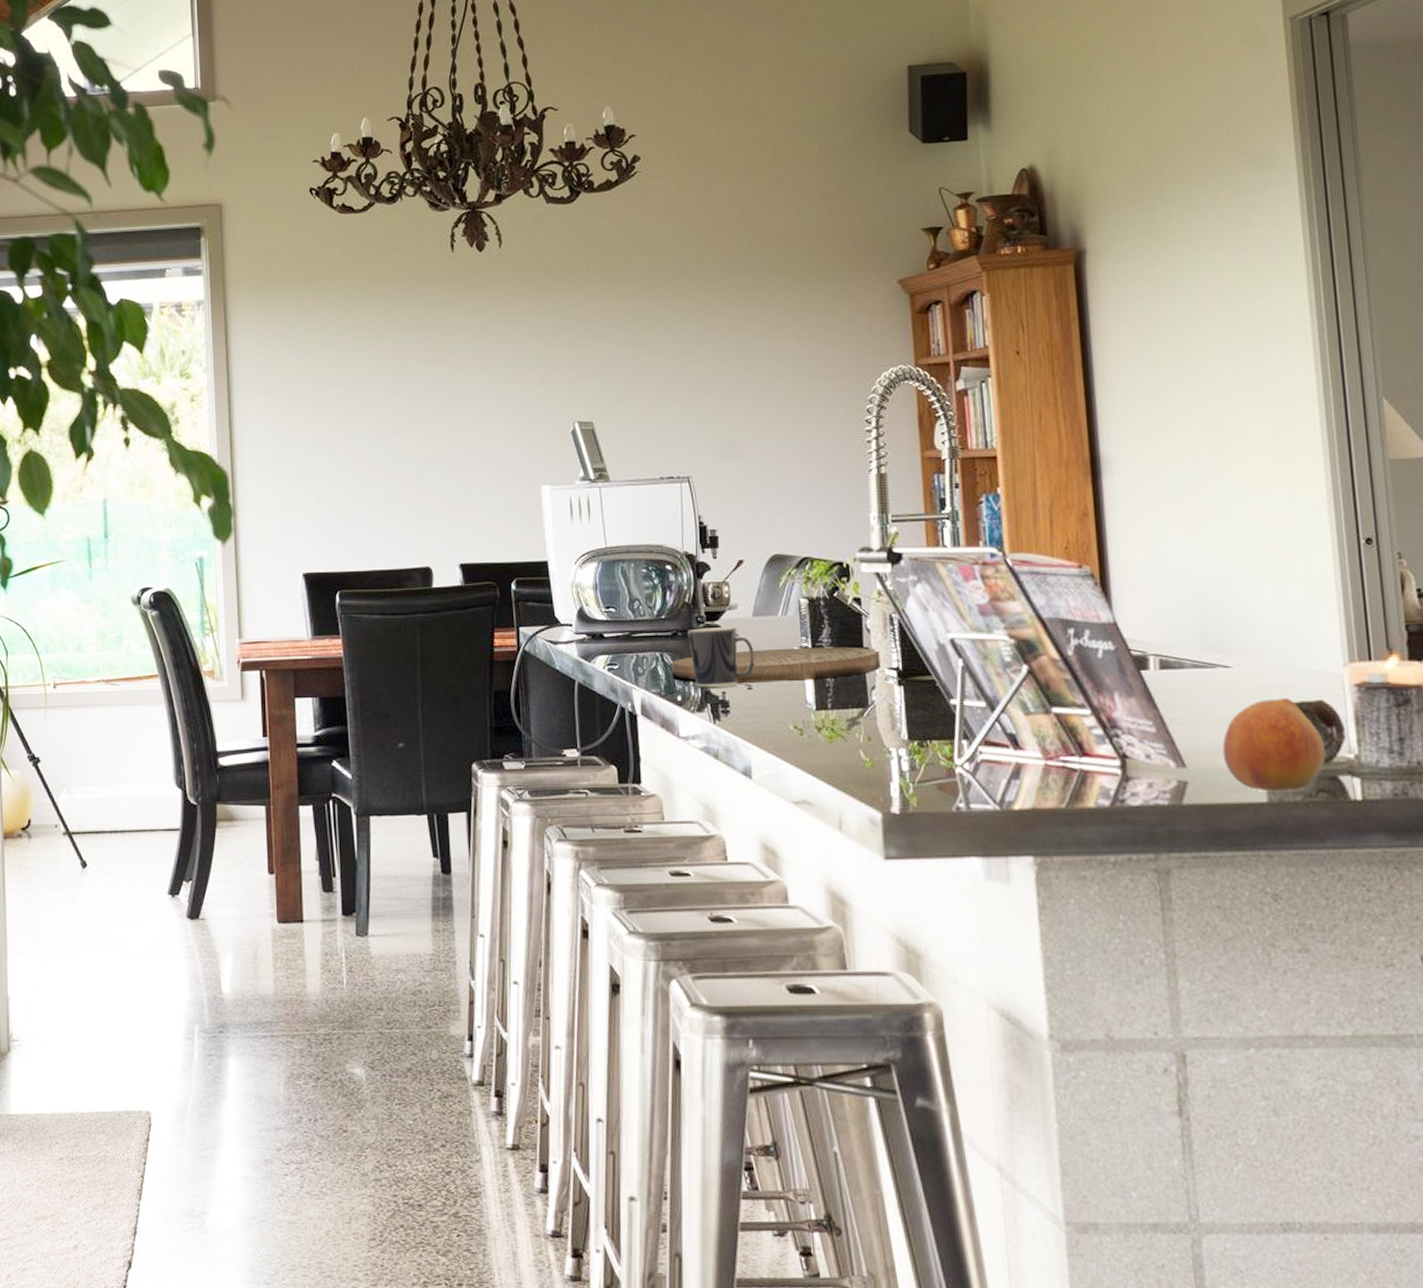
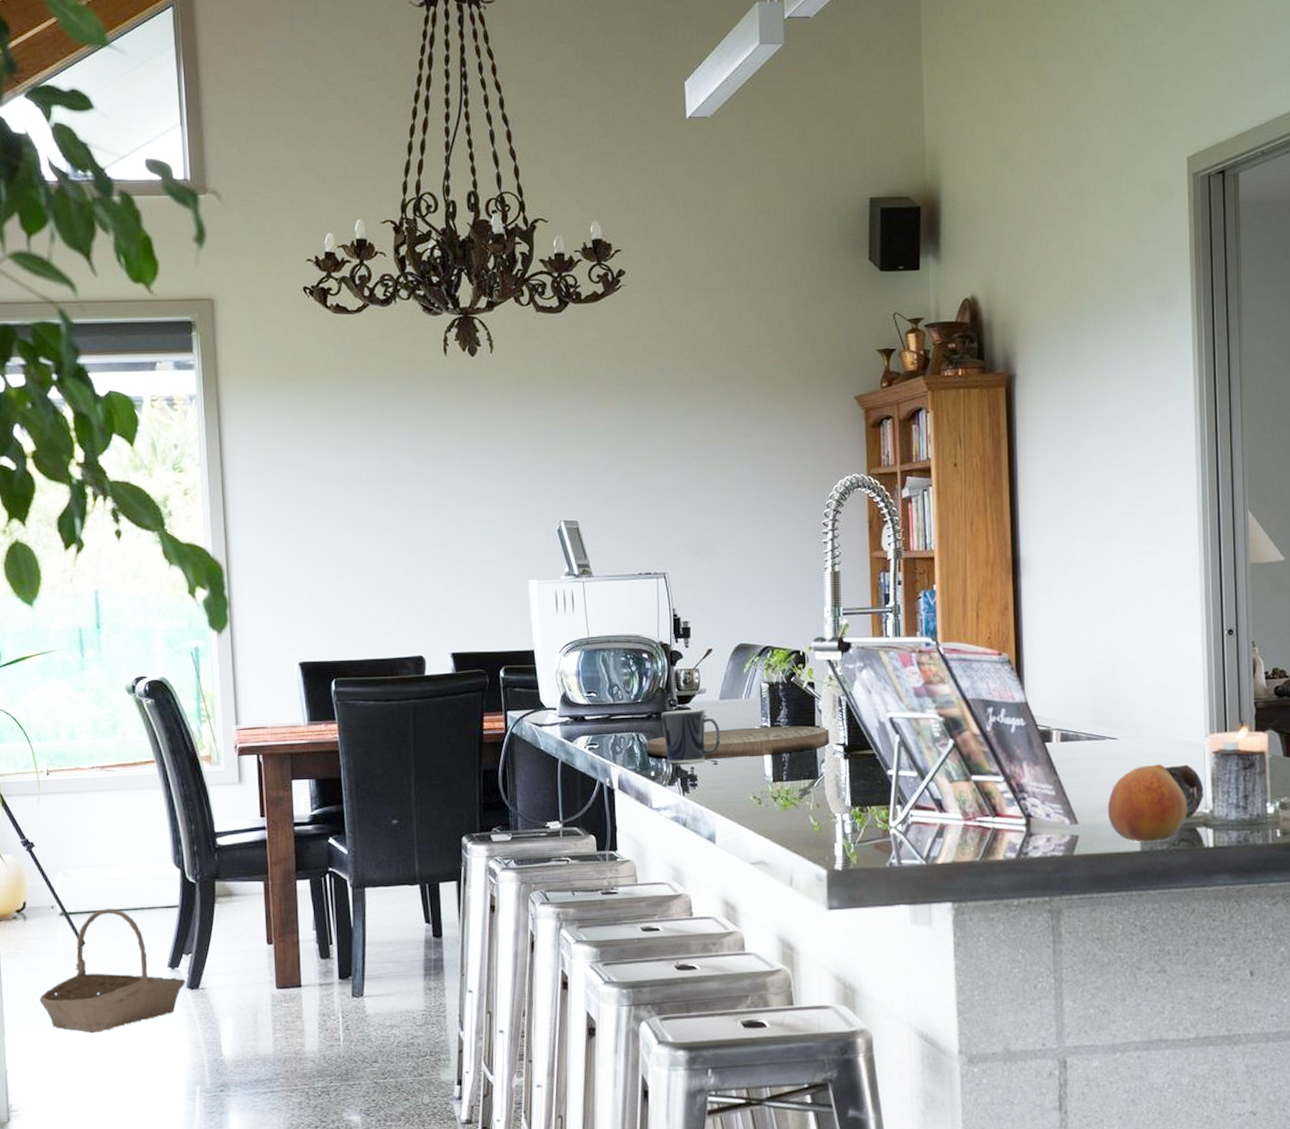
basket: none [41,829,186,961] -> present [39,908,186,1033]

